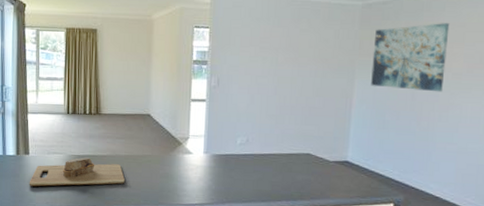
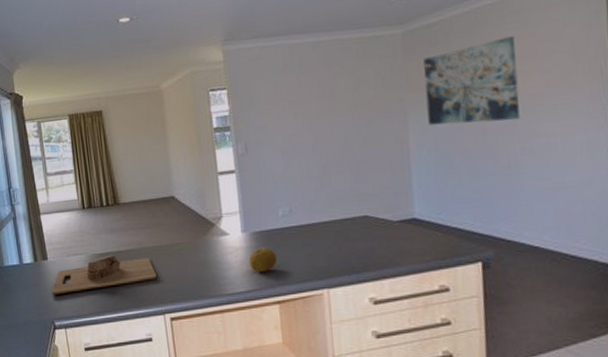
fruit: none [205,168,230,189] -> present [248,247,278,272]

